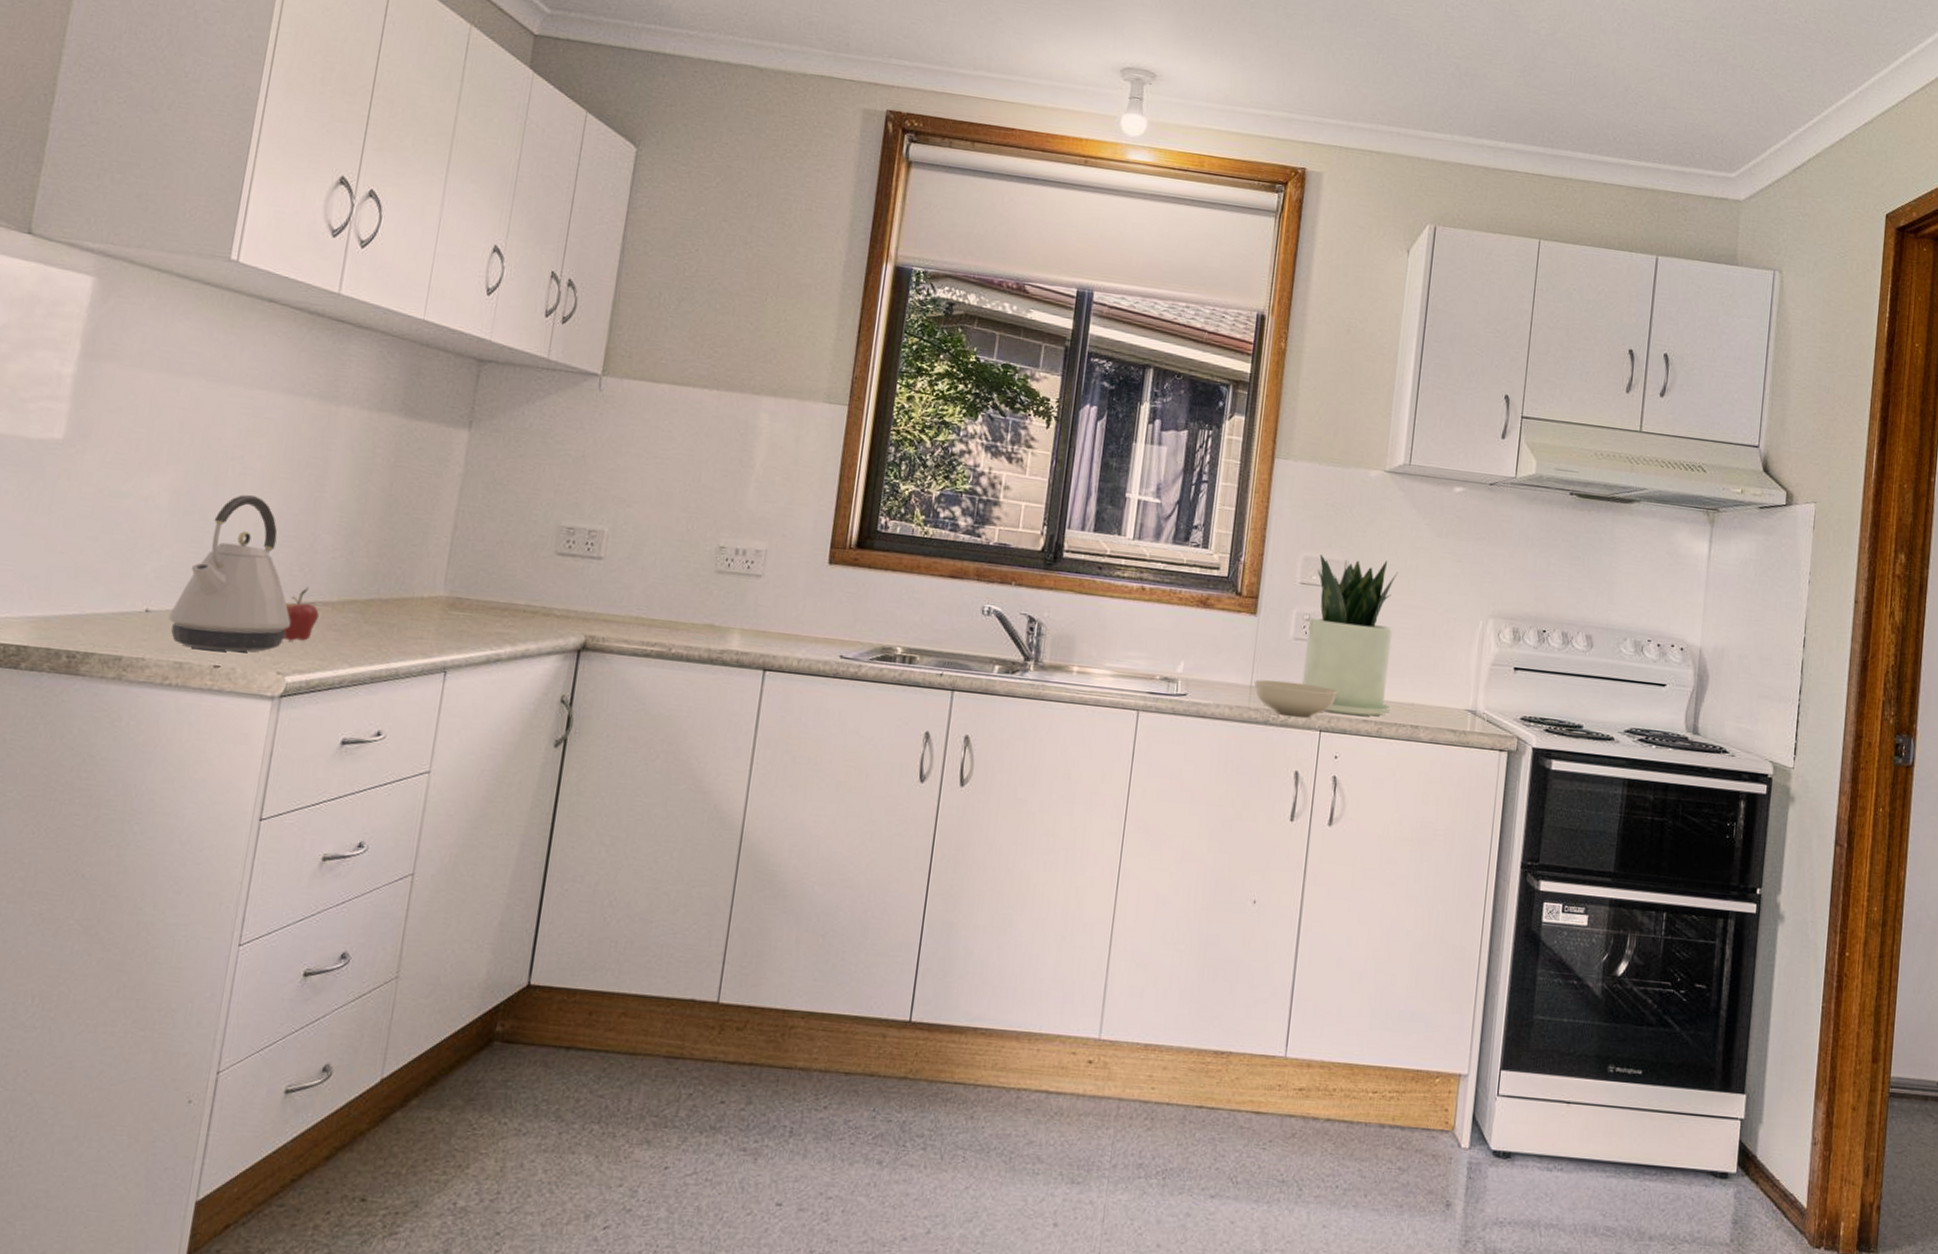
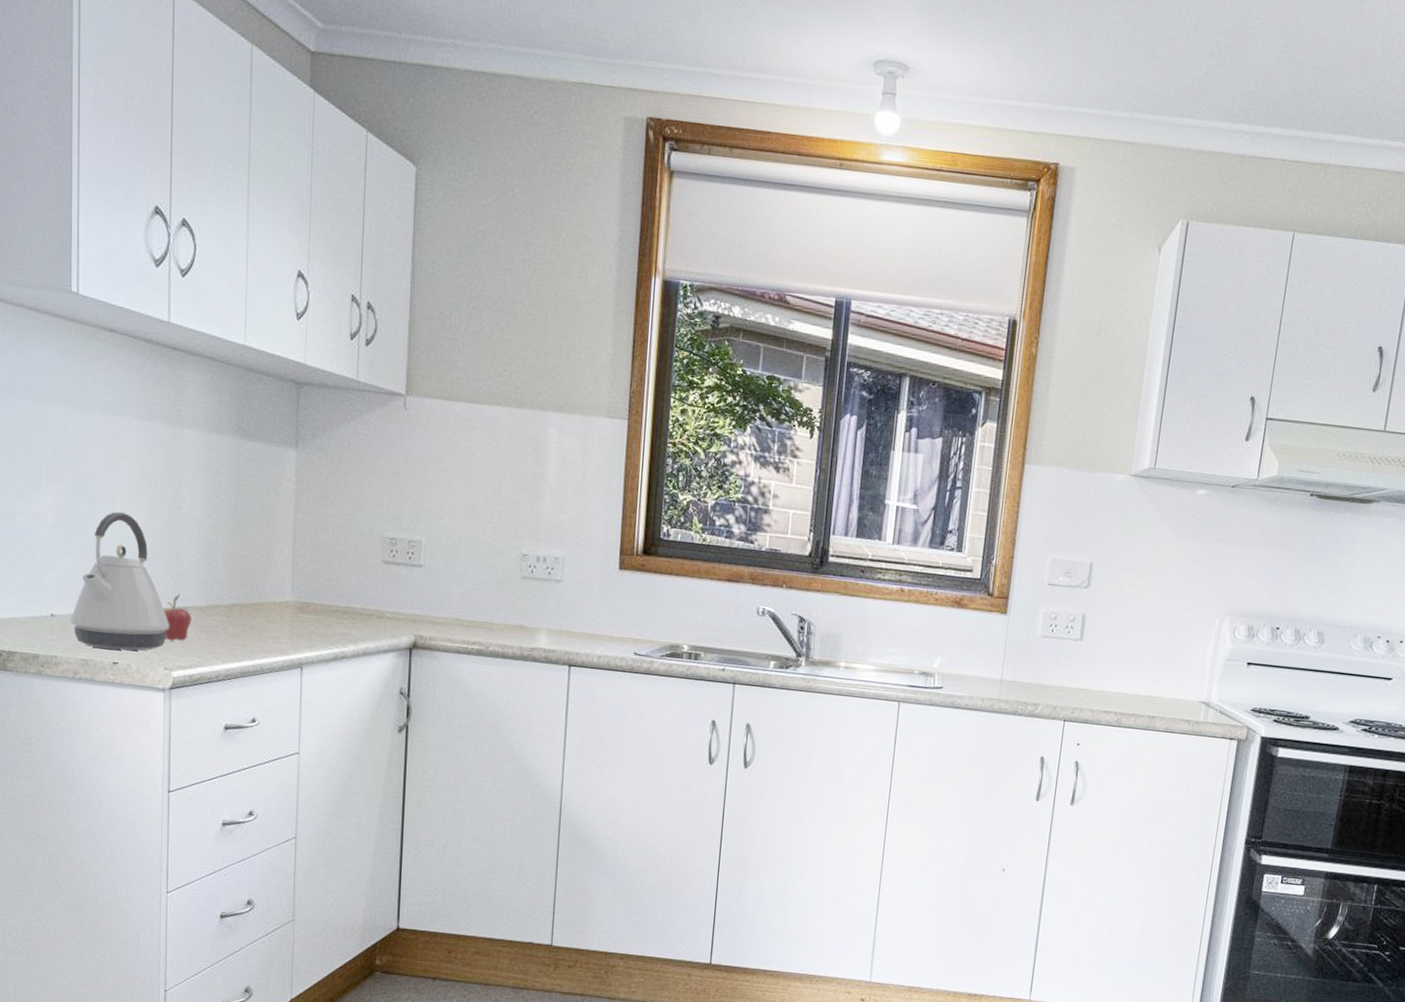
bowl: present [1253,679,1339,719] -> none [1004,674,1083,710]
planter: present [1301,554,1398,717] -> none [1047,556,1140,708]

